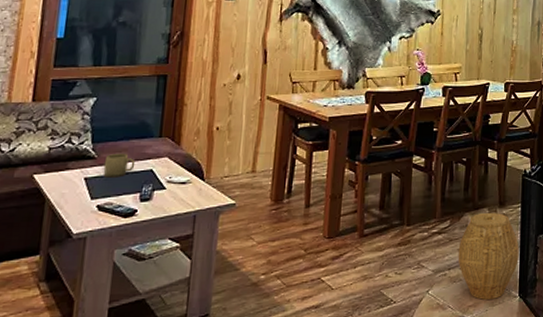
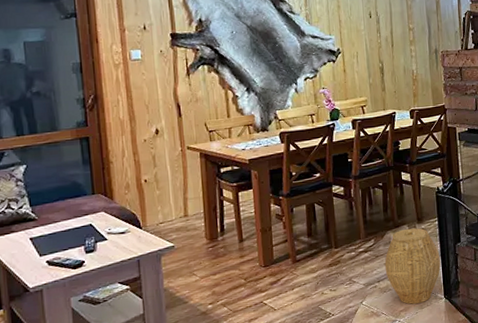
mug: present [103,153,136,179] -> none [45,212,75,237]

